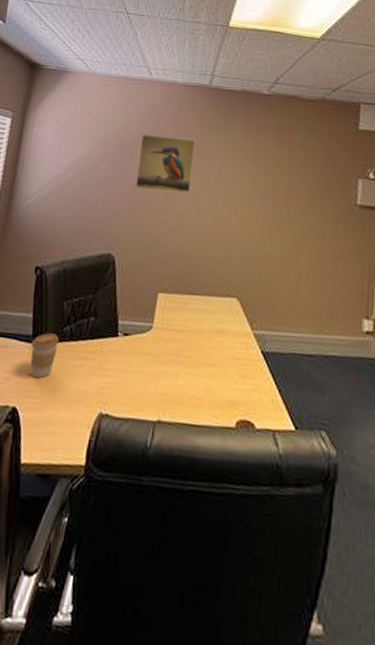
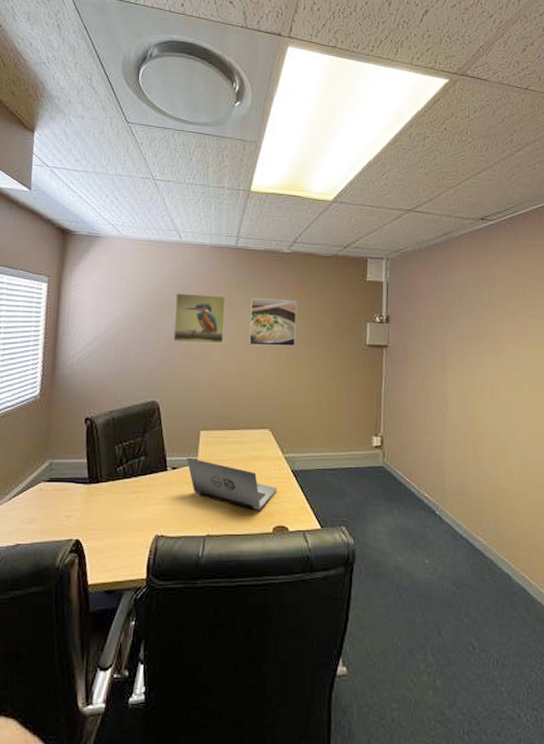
coffee cup: present [30,333,59,379] -> none [88,474,113,513]
laptop: none [141,323,244,397] -> present [187,457,277,510]
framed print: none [219,144,276,201] -> present [249,298,297,346]

